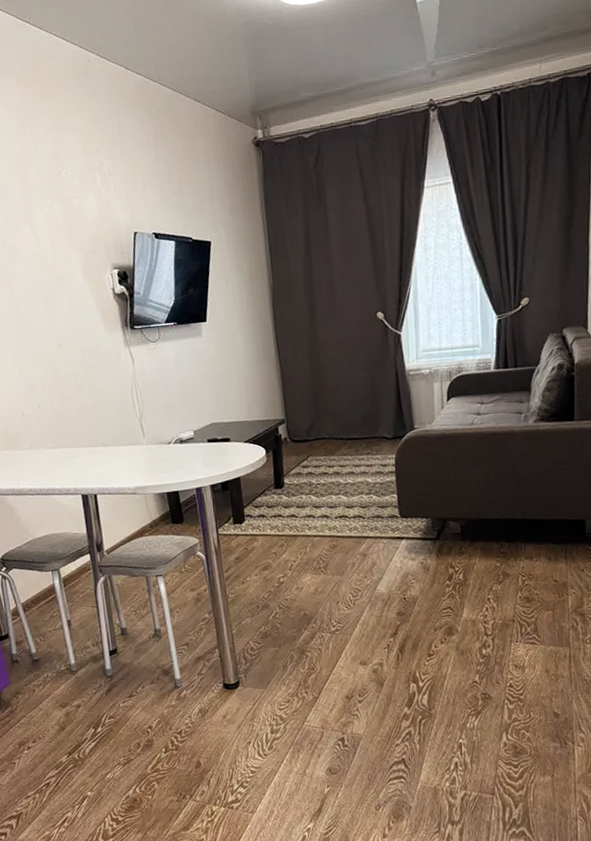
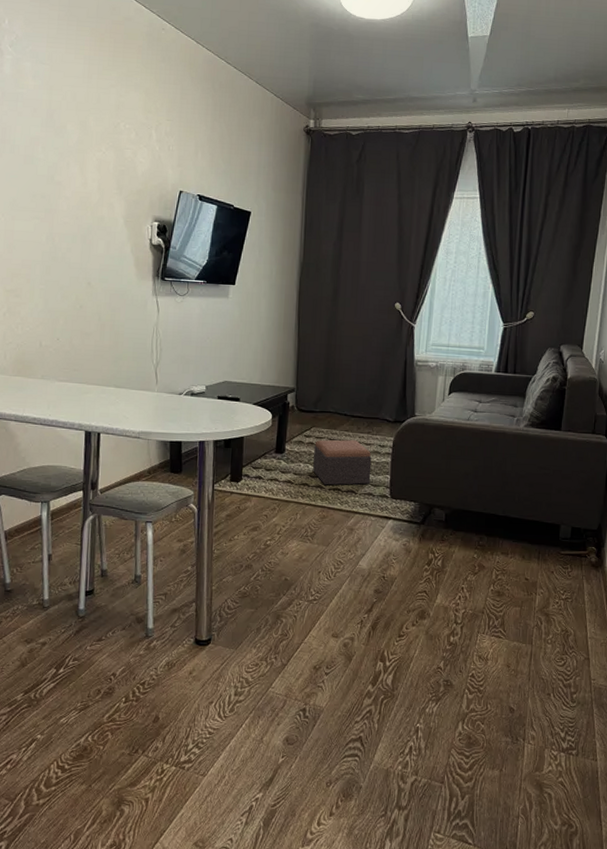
footstool: none [313,463,377,514] -> present [313,439,372,486]

